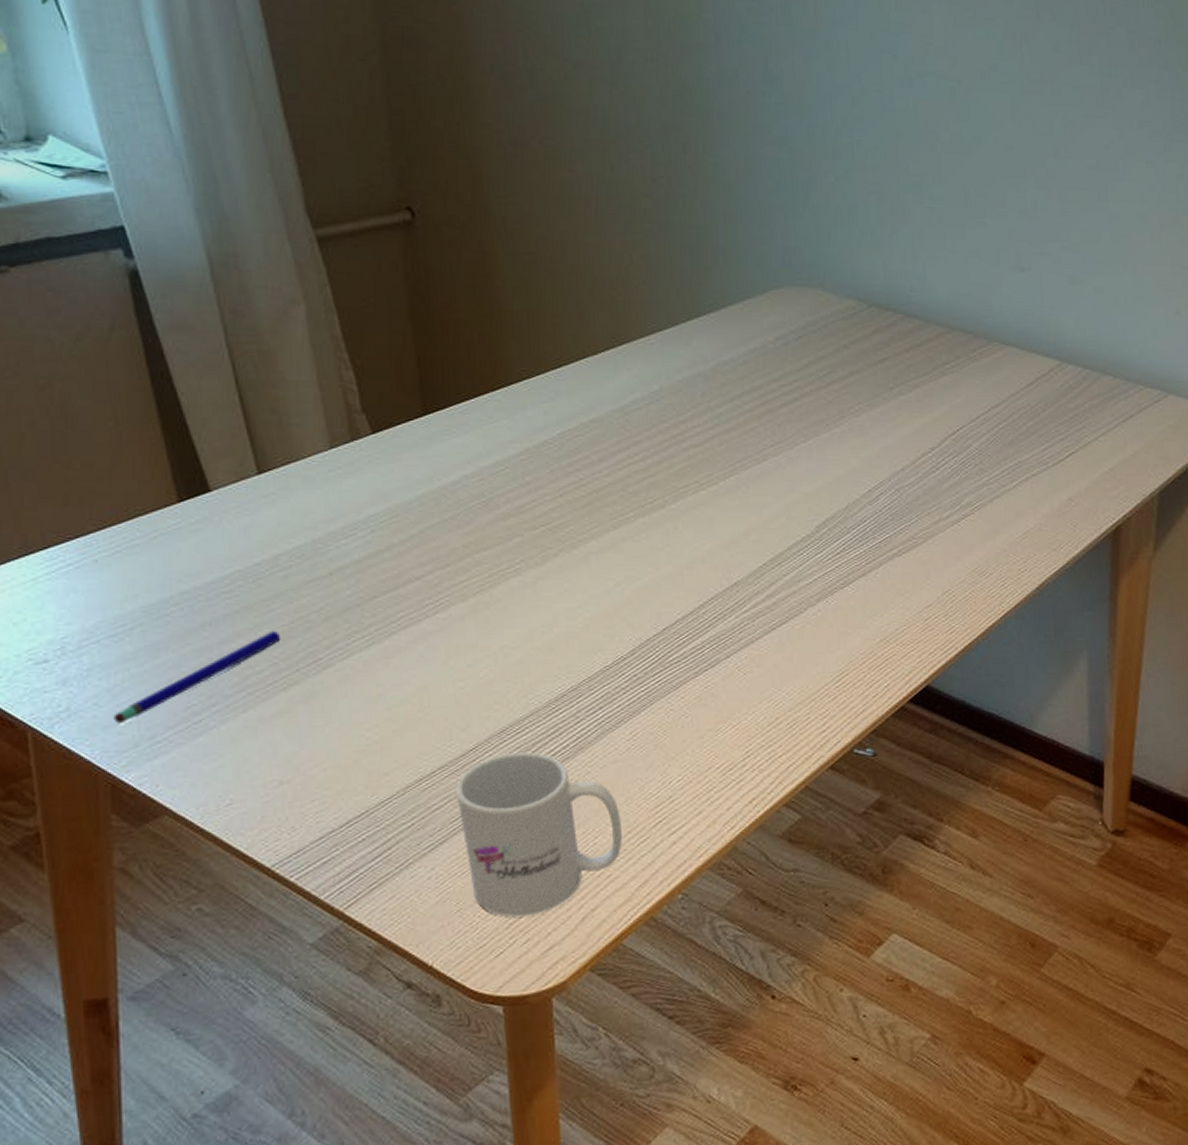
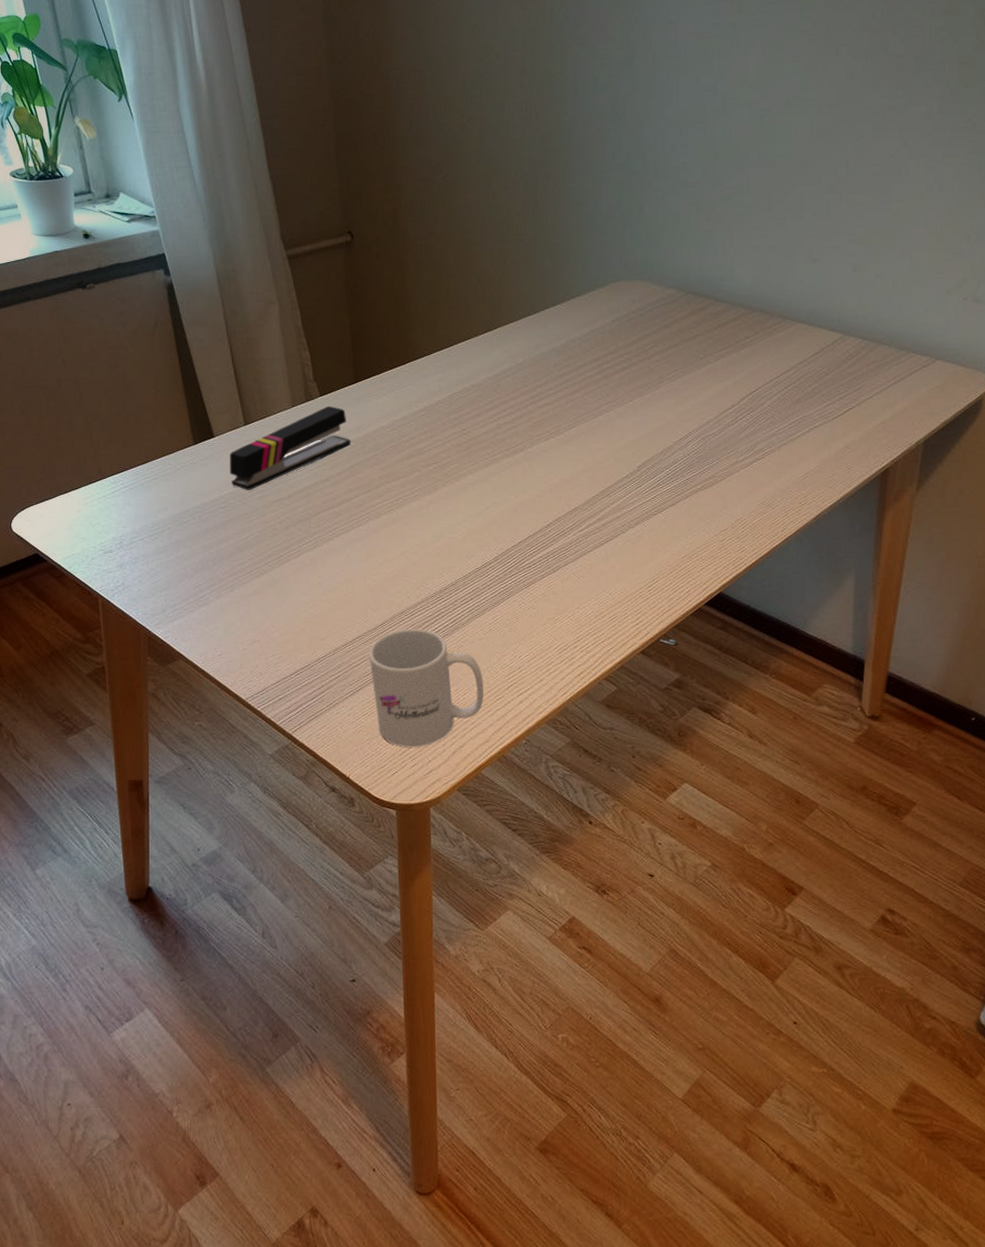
pen: present [113,630,281,724] -> none [150,535,257,596]
stapler: none [236,446,420,567] -> present [230,405,351,490]

